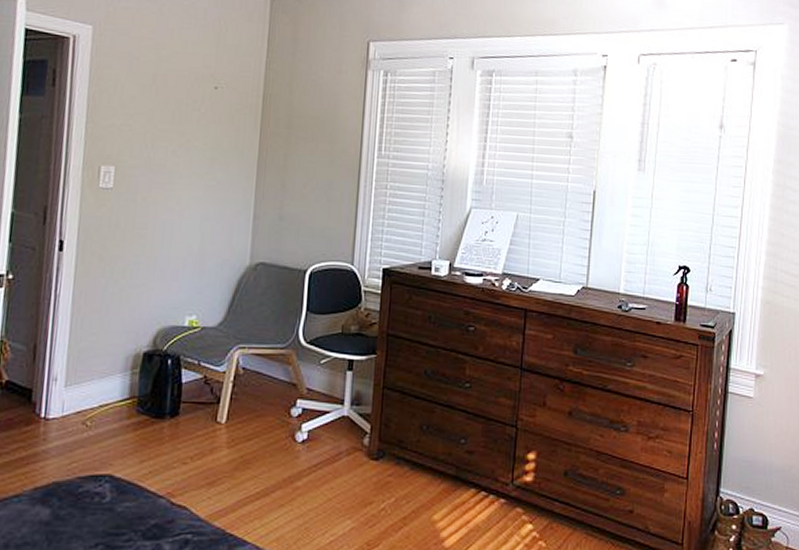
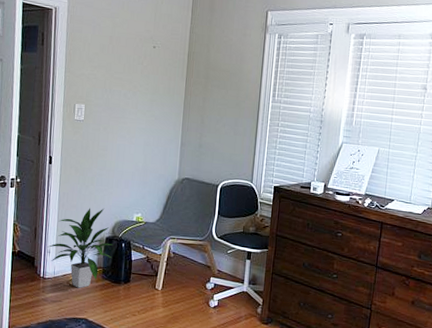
indoor plant: none [53,310,153,430] -> present [47,208,113,288]

